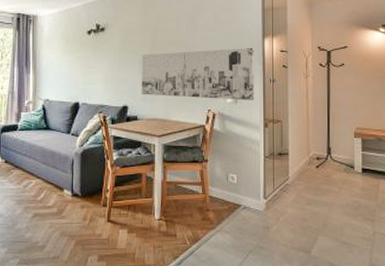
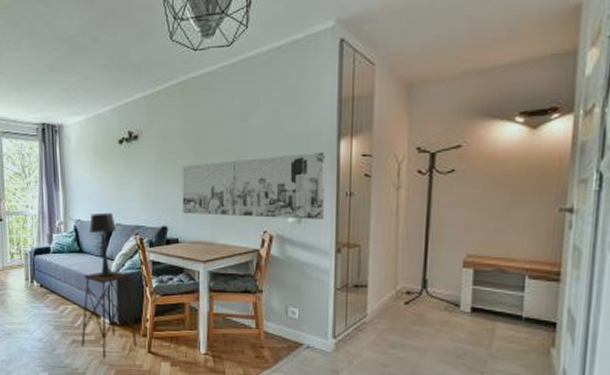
side table: none [43,145,97,230] -> present [81,270,137,359]
table lamp: none [57,93,83,150] -> present [89,212,117,275]

